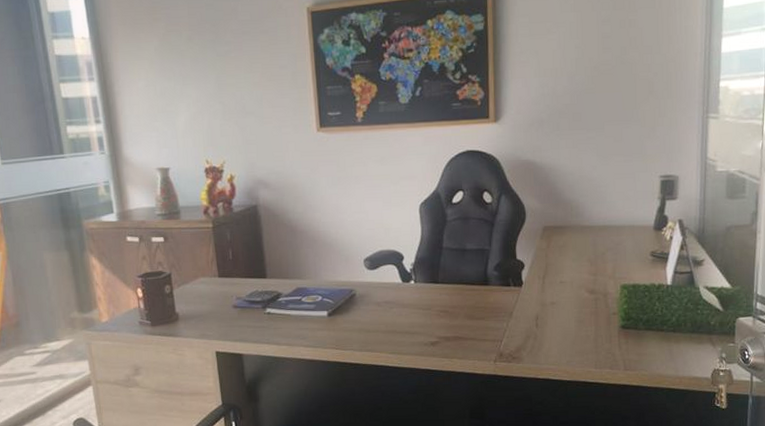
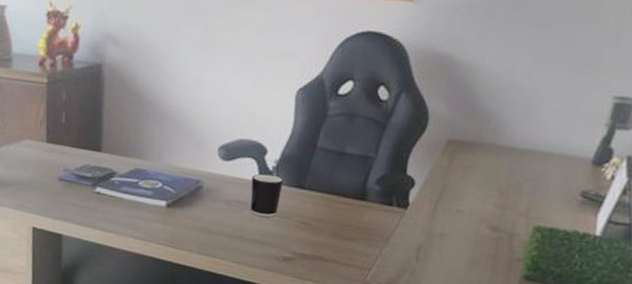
mug: none [394,276,421,311] -> present [250,173,284,217]

